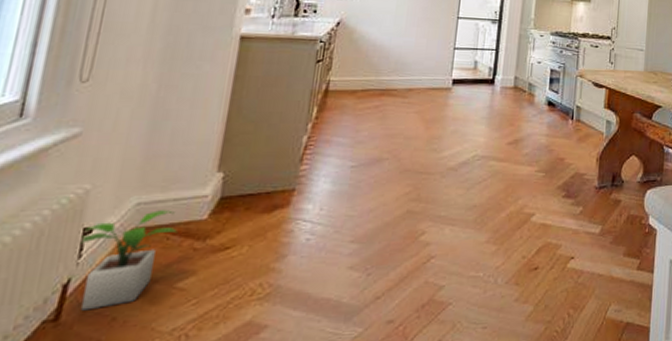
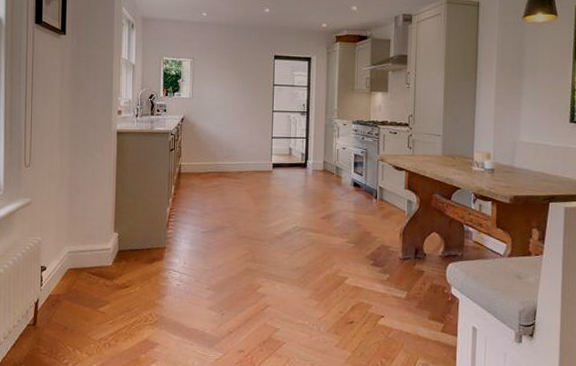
potted plant: present [80,209,178,311] -> none [41,256,96,321]

